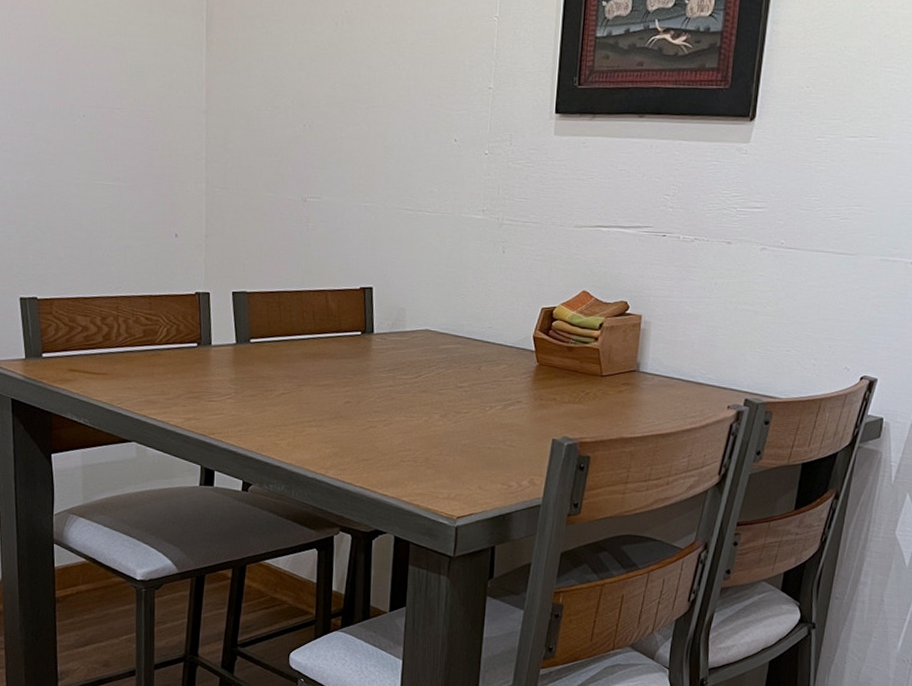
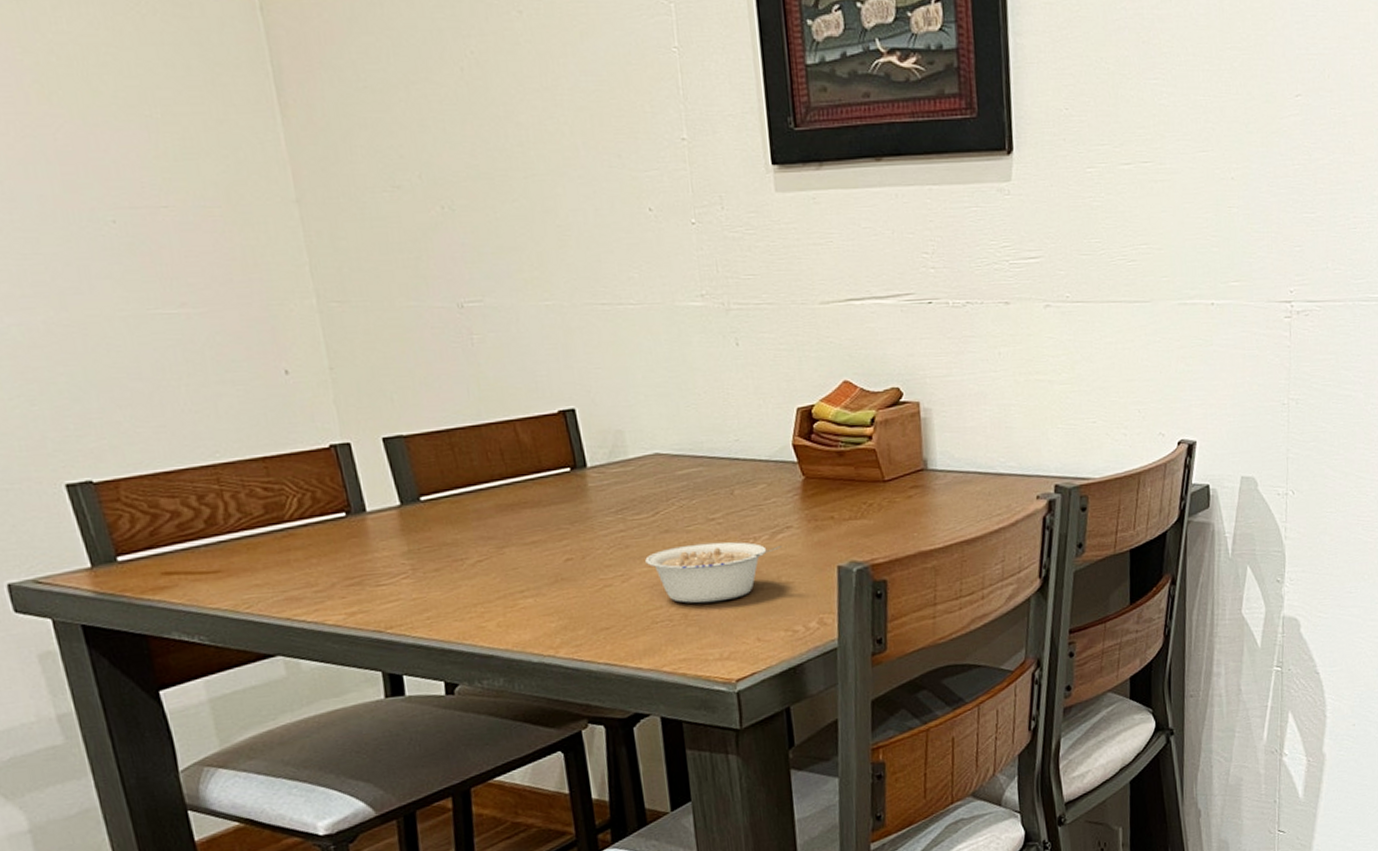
legume: none [404,404,511,453] -> present [645,542,782,603]

